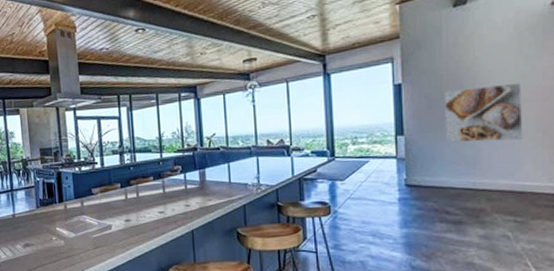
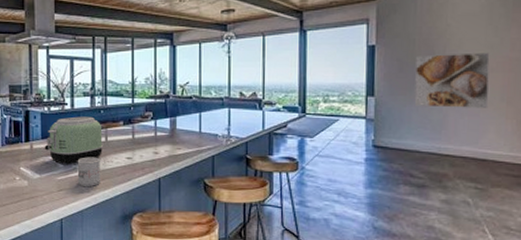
toaster: none [77,174,135,223] -> present [44,116,103,165]
mug: none [110,213,135,242] -> present [77,157,100,186]

